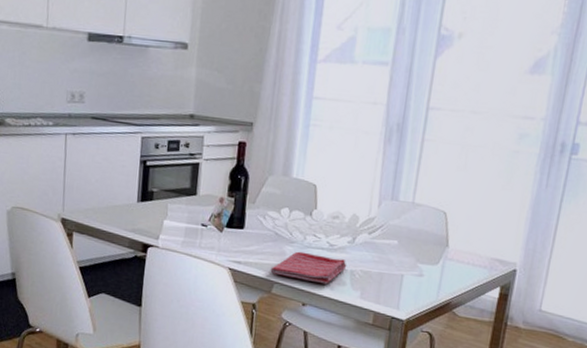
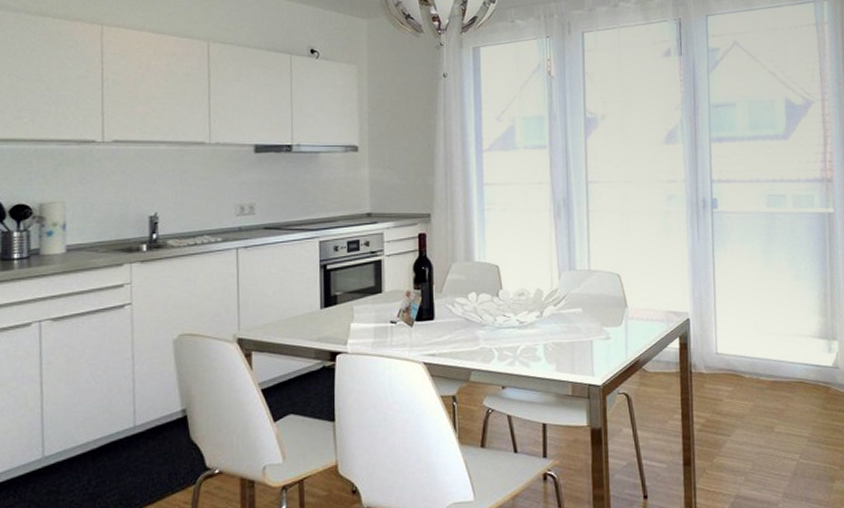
dish towel: present [270,251,347,285] -> none [465,333,539,363]

